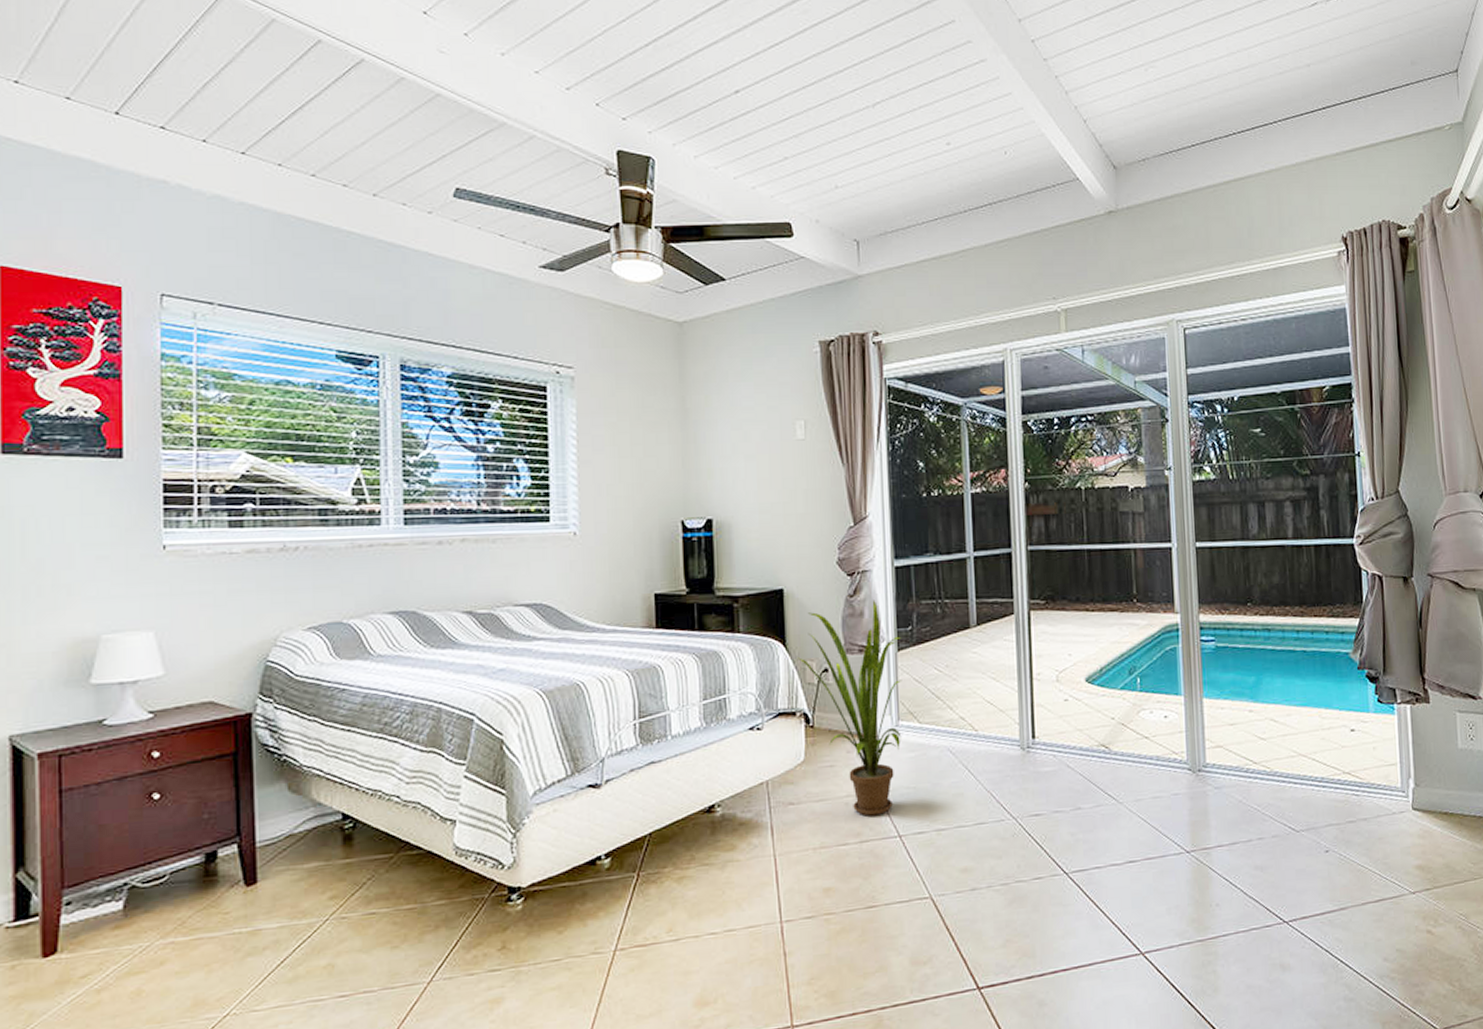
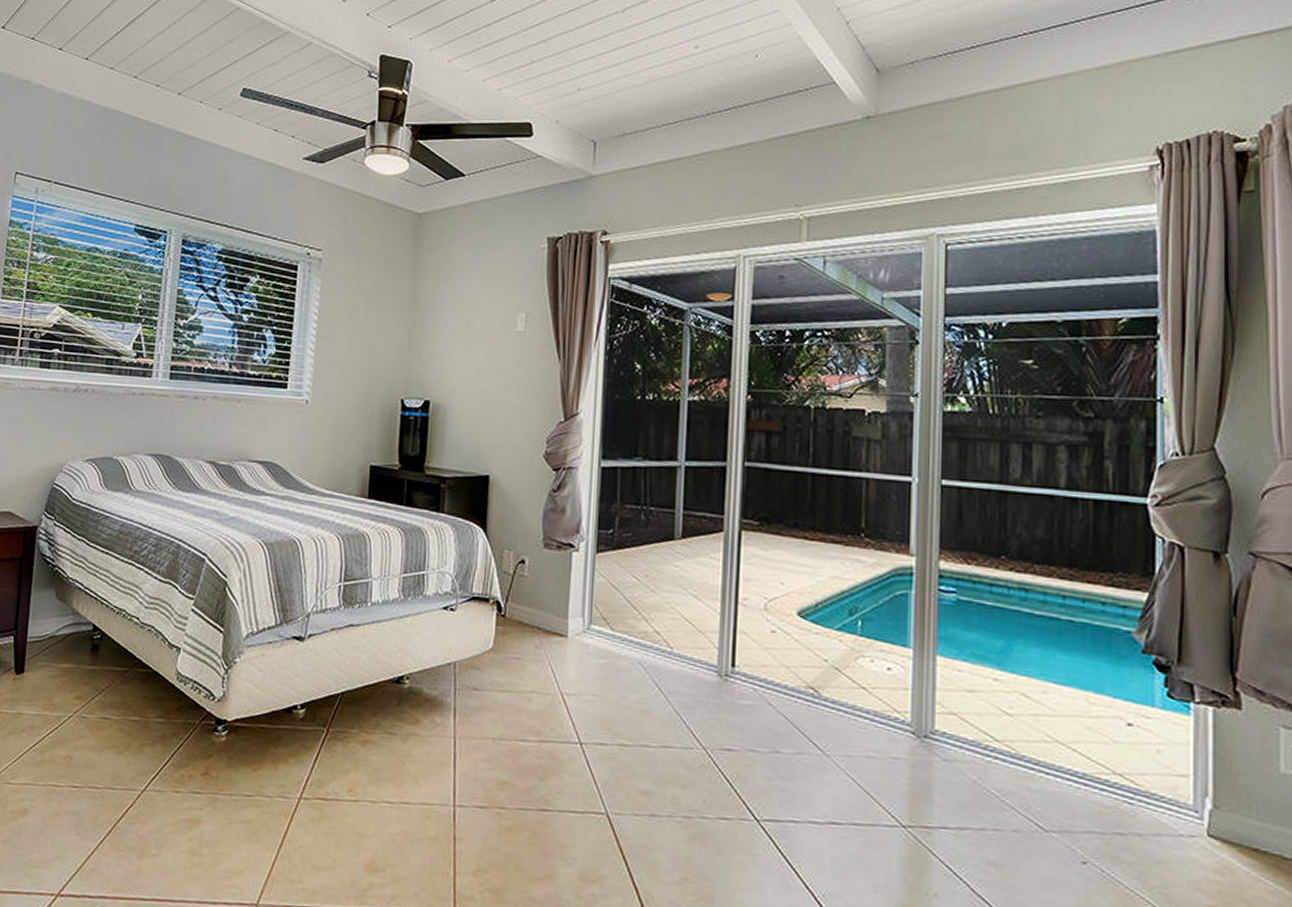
house plant: present [796,600,902,816] -> none [495,498,602,718]

